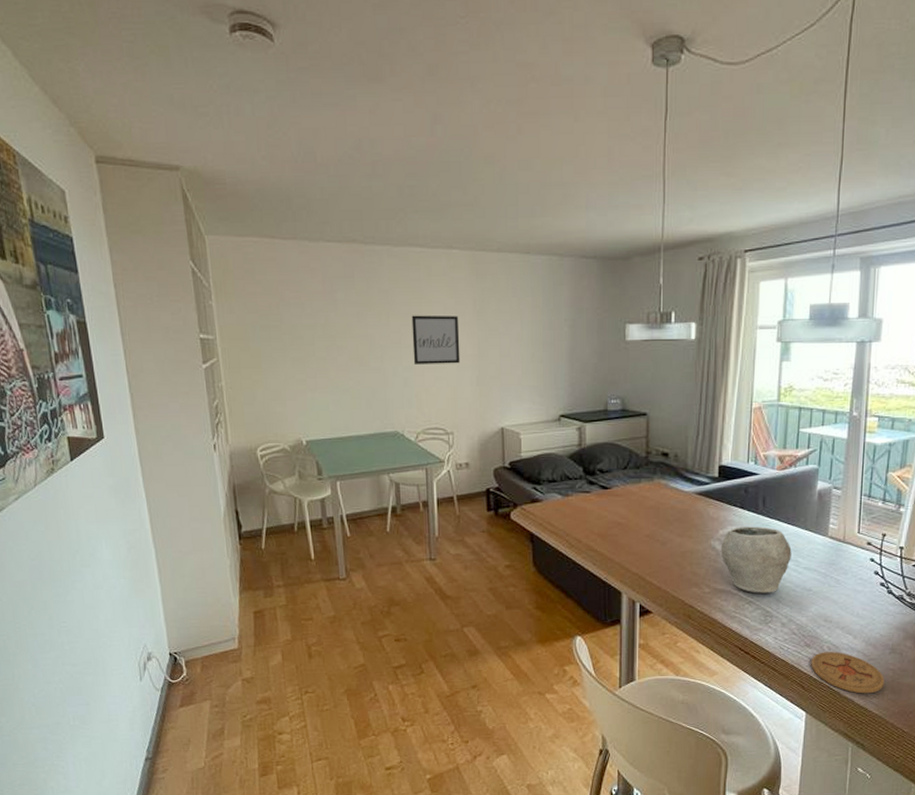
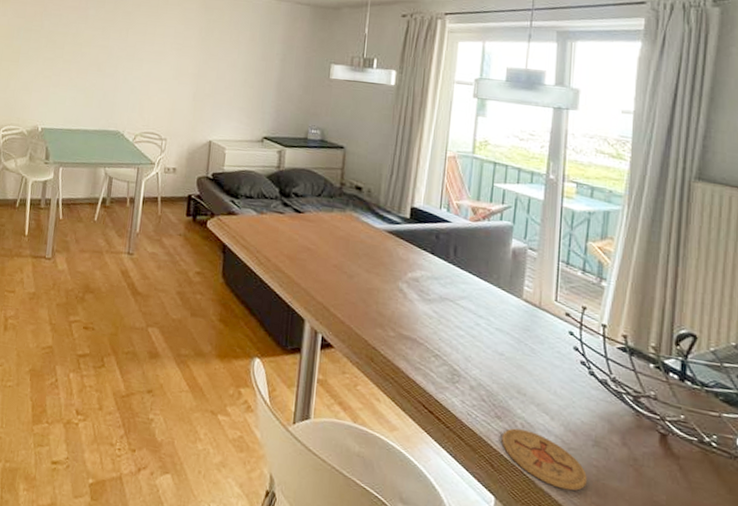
wall art: present [411,315,461,364] -> none [142,34,186,80]
bowl: present [720,526,792,594] -> none [408,272,483,350]

